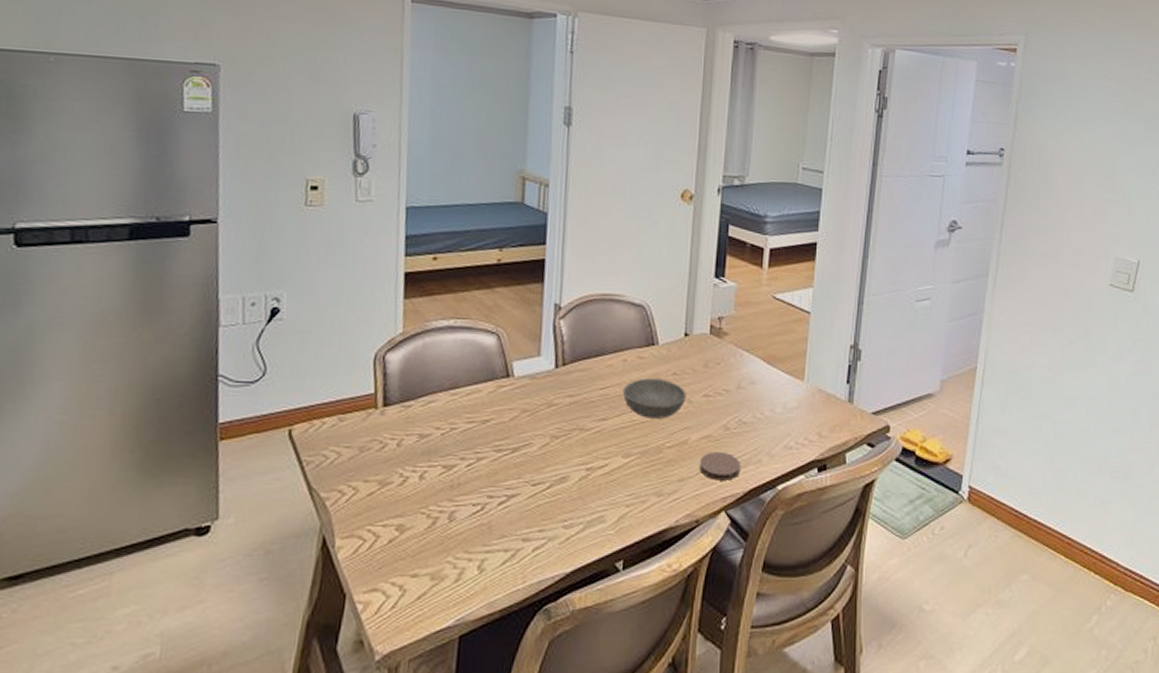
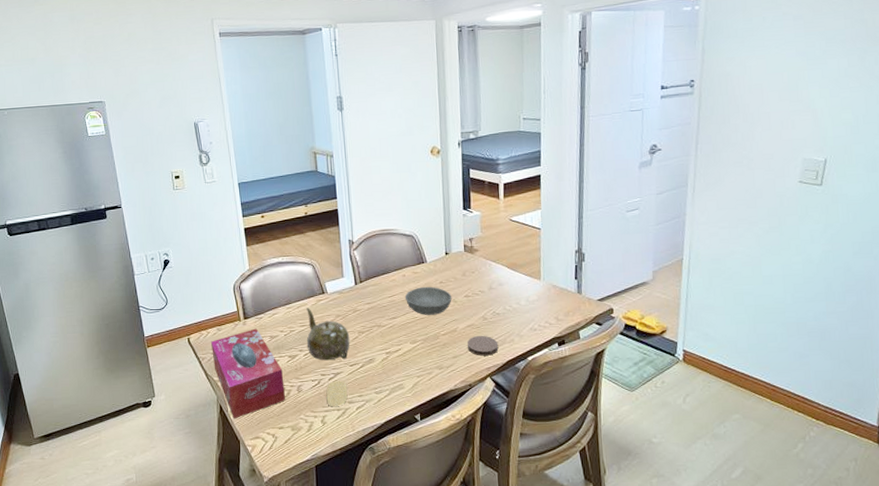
tissue box: none [323,421,430,560] -> present [210,328,286,420]
teapot: none [473,396,538,476] -> present [307,308,350,361]
coaster: none [490,507,524,545] -> present [326,381,348,406]

